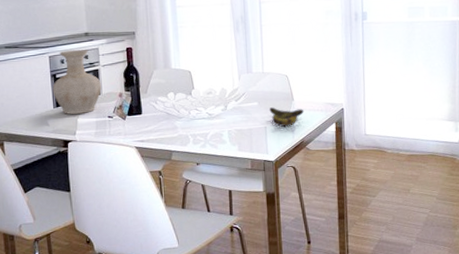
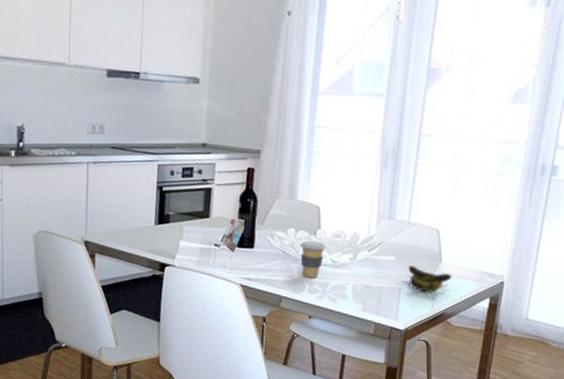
vase: present [52,49,102,114] -> none [156,160,212,237]
coffee cup: none [180,100,201,131] -> present [300,240,326,278]

